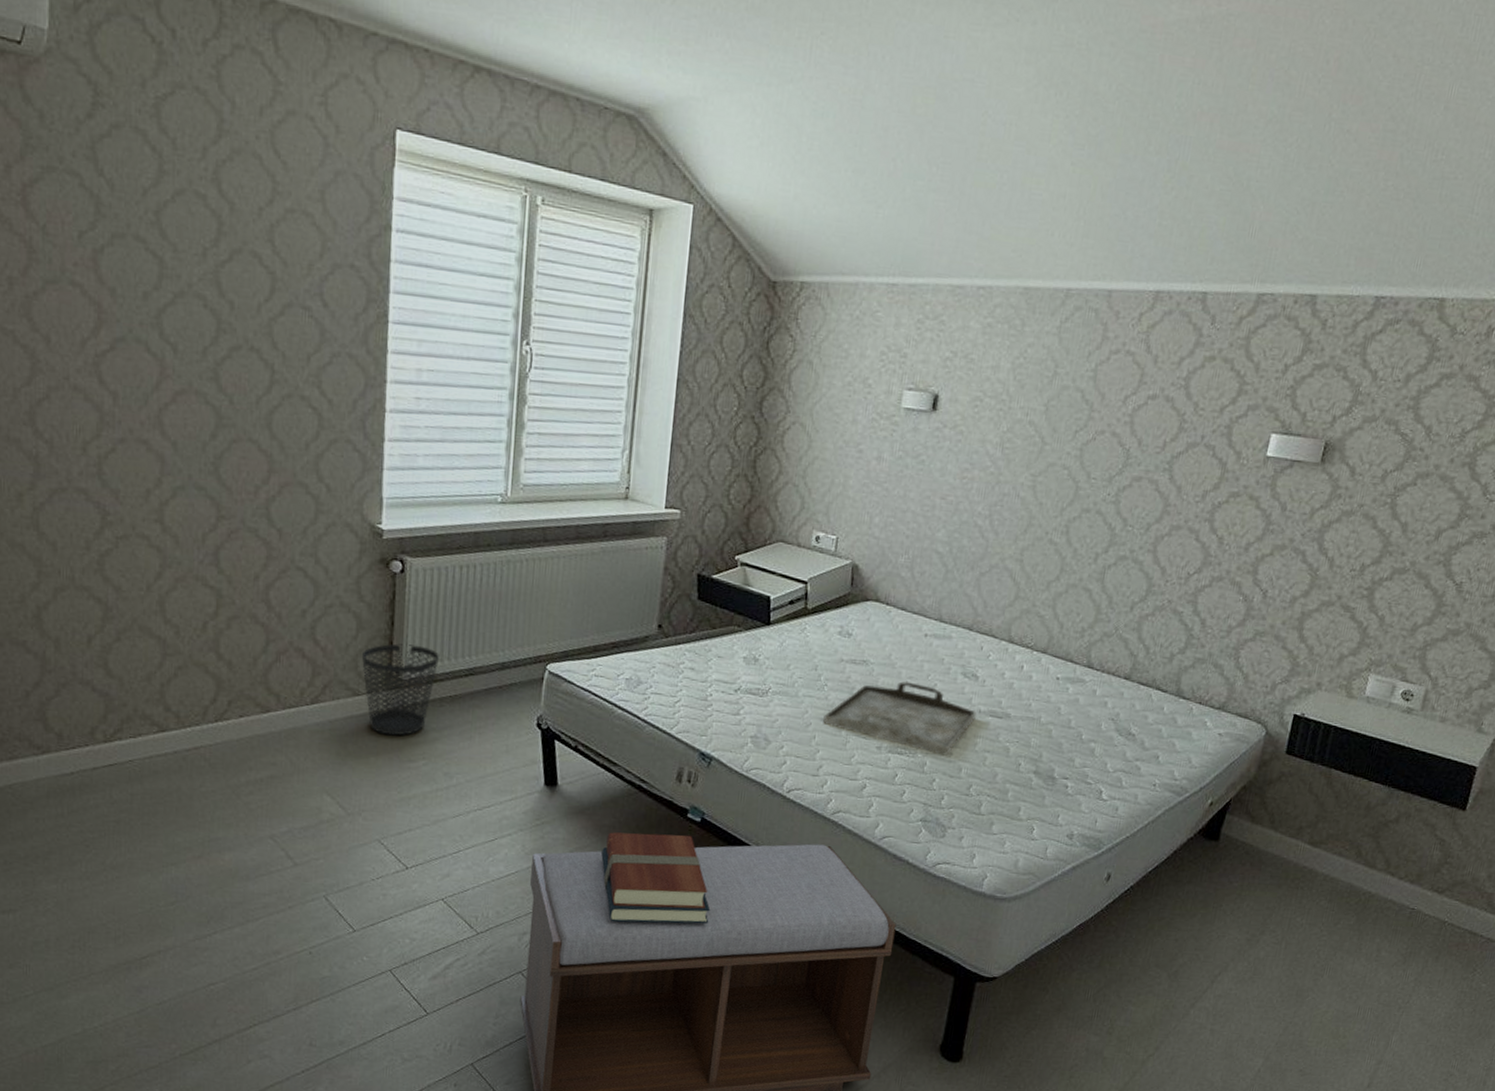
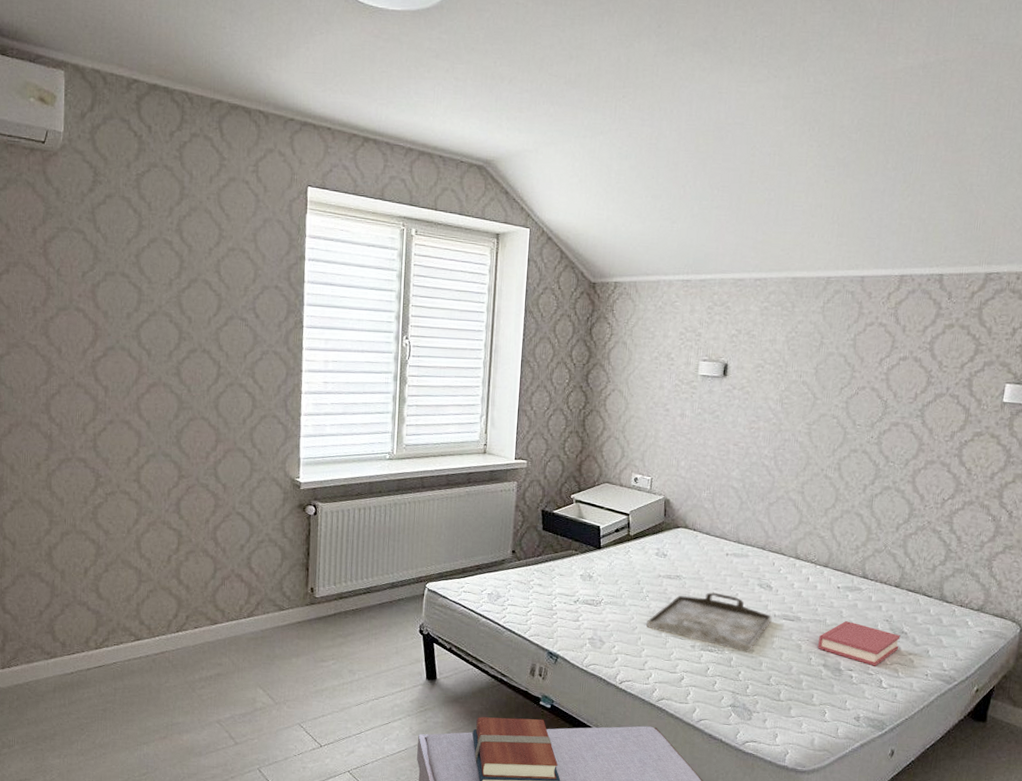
wastebasket: present [361,643,441,737] -> none [285,569,345,642]
hardback book: none [1029,719,1127,774] -> present [818,621,901,666]

